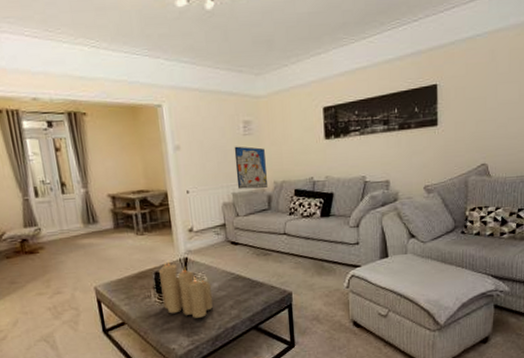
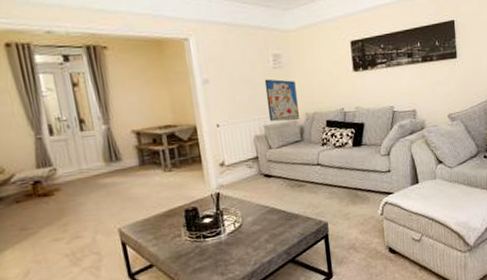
candle set: present [158,260,213,318] -> none [188,196,248,255]

